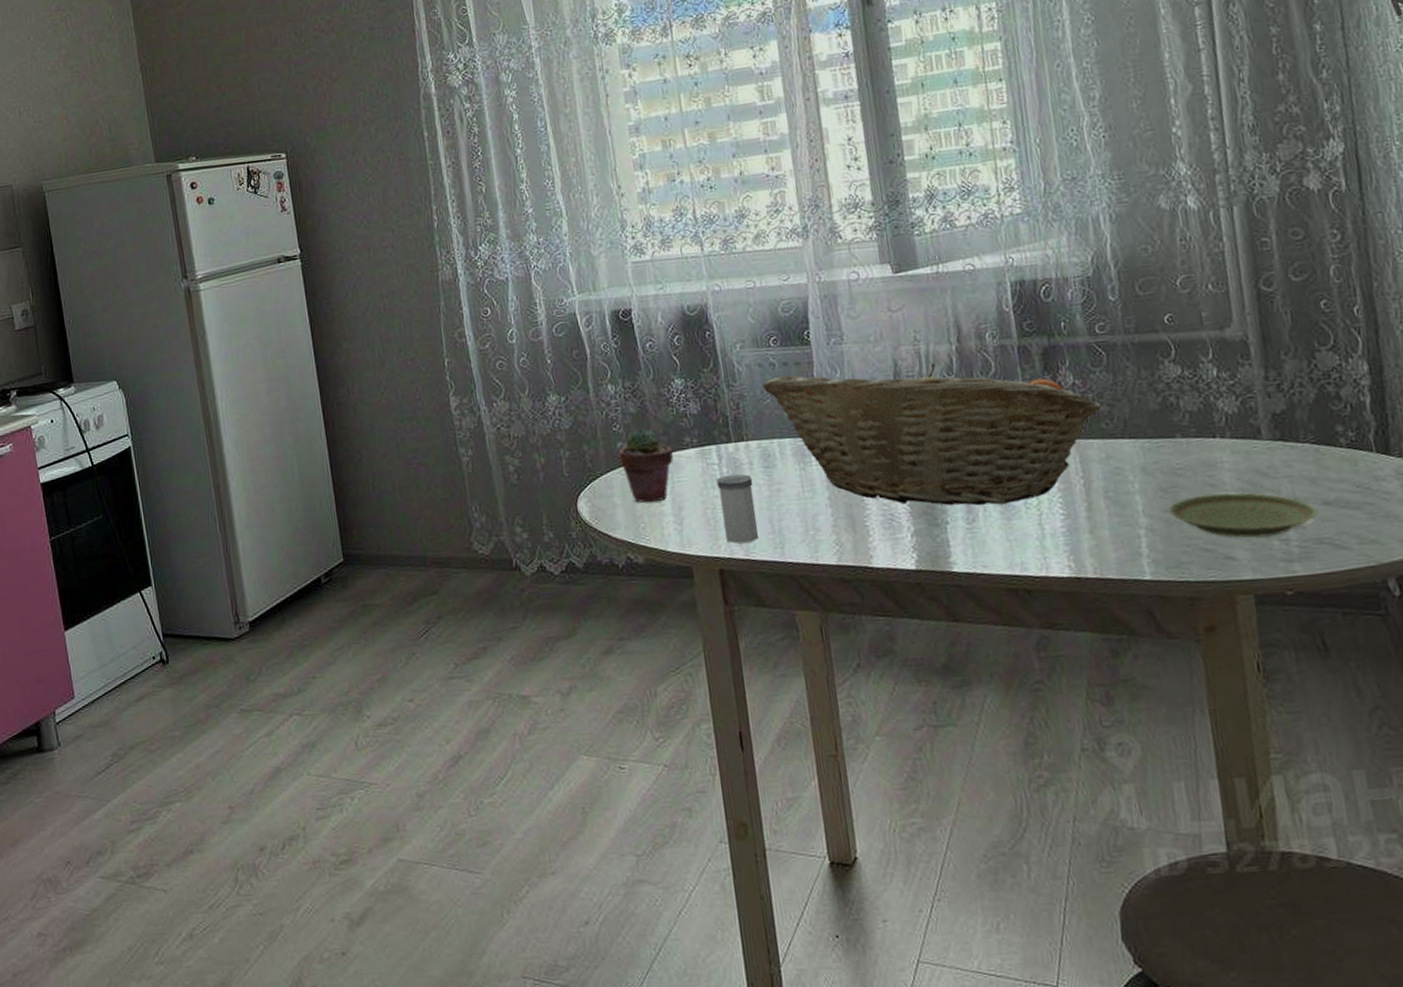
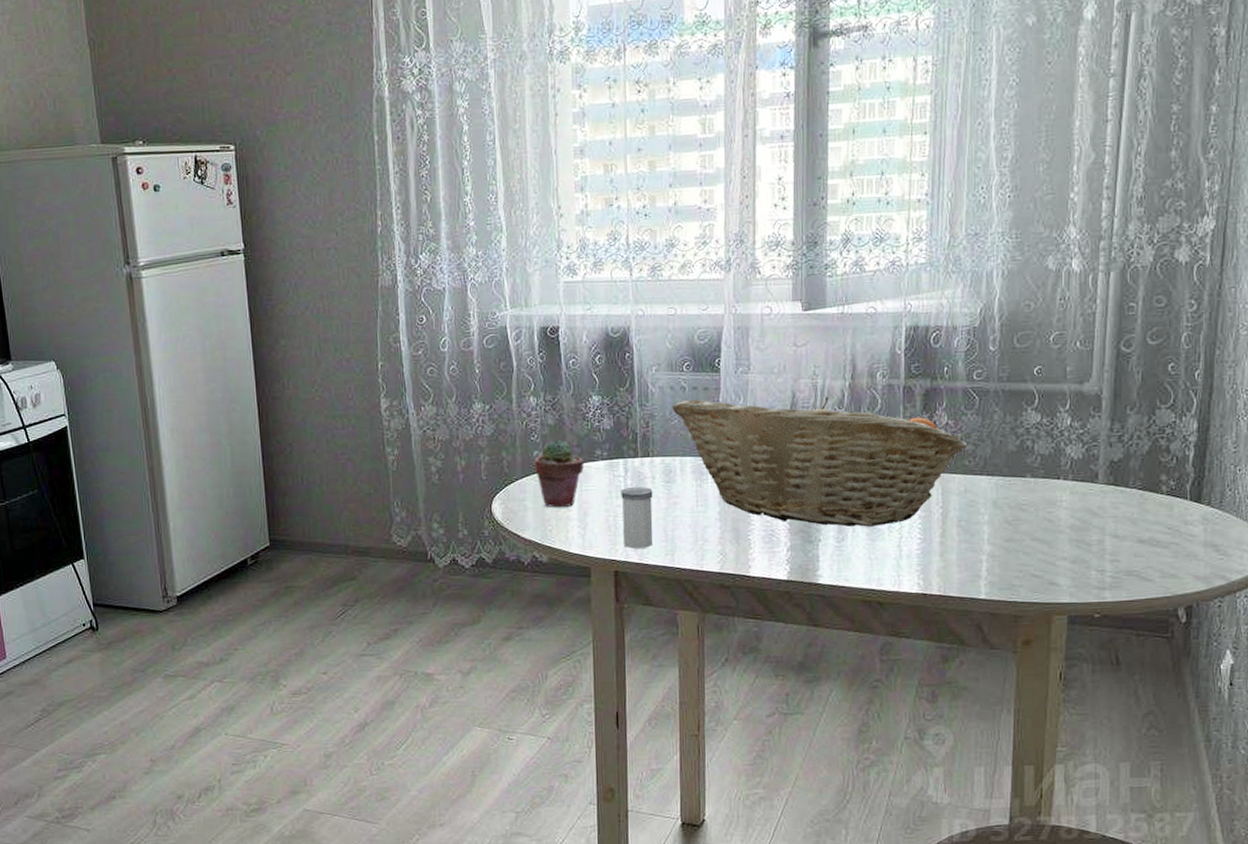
plate: present [1169,492,1318,538] -> none [1010,528,1132,568]

